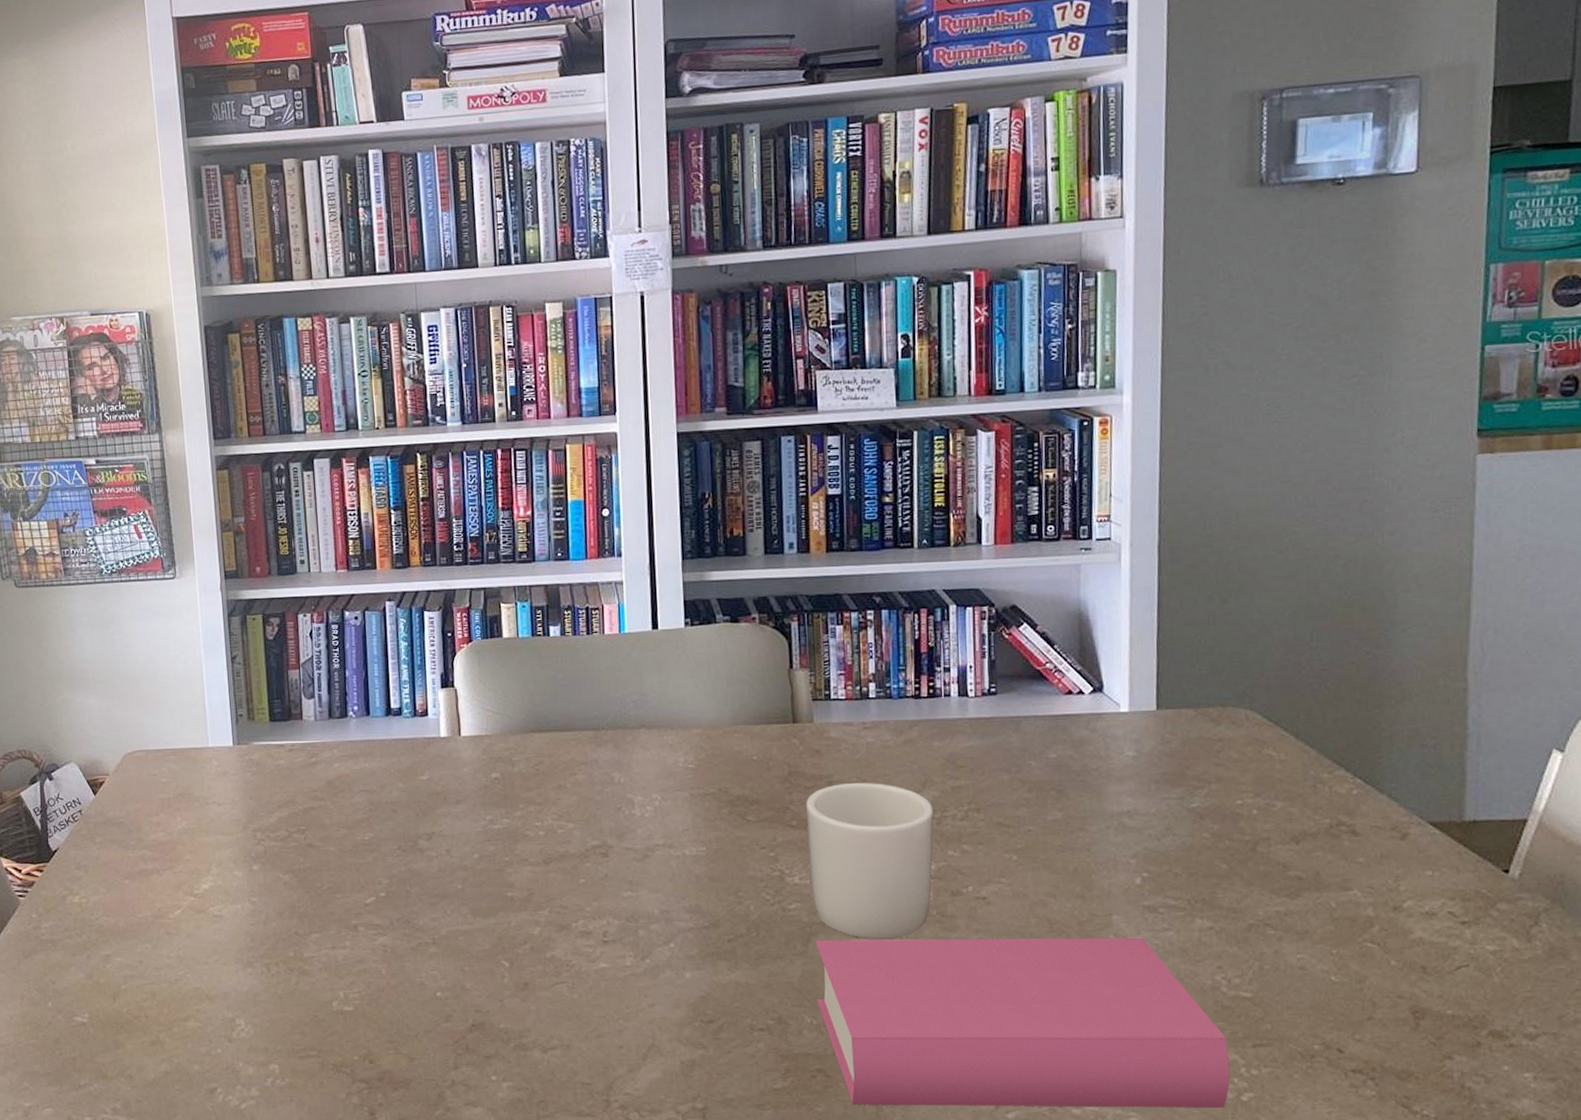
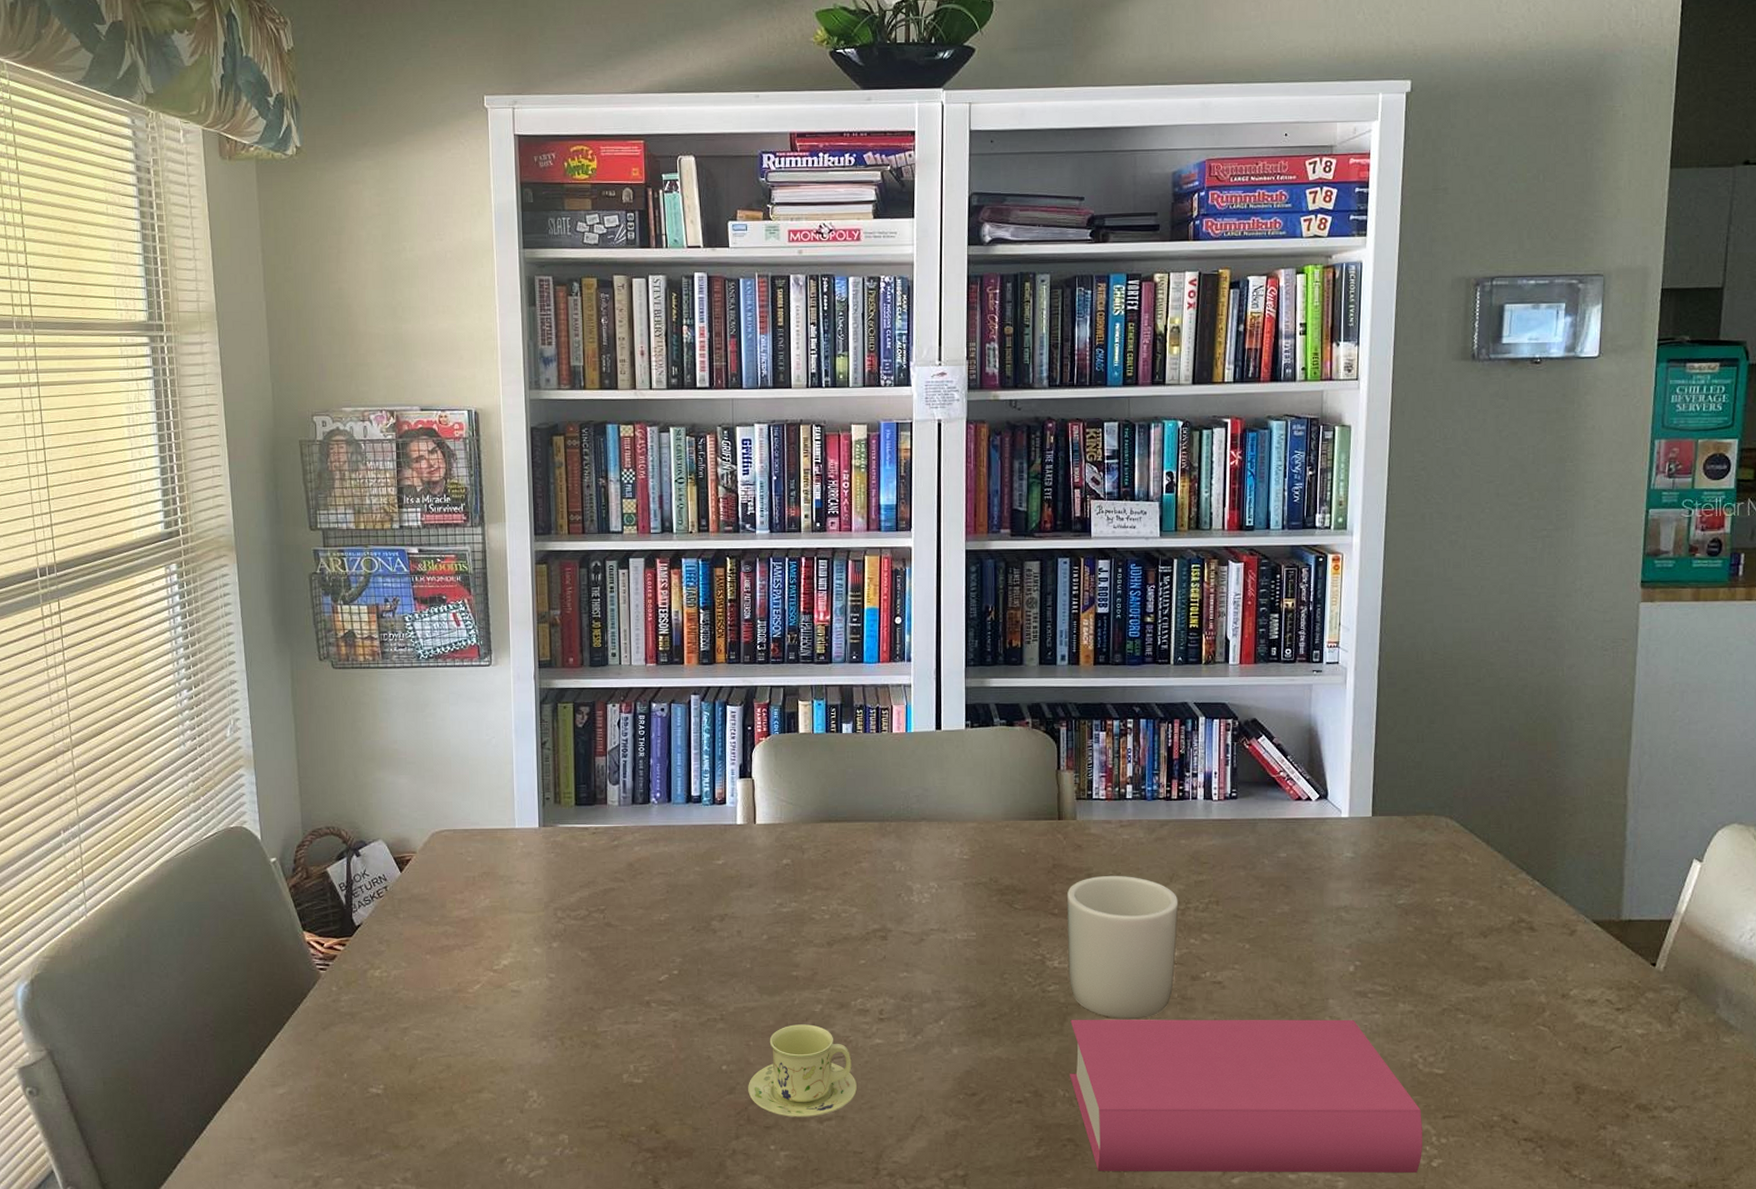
cup and saucer: none [465,948,583,1046] -> present [748,1024,858,1117]

